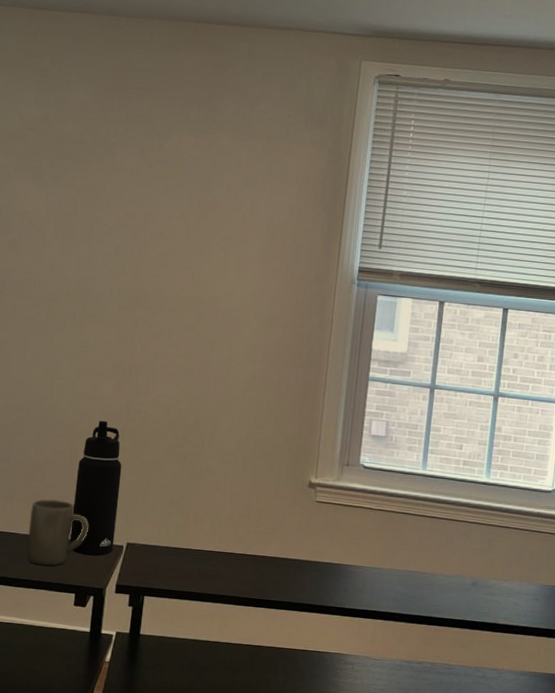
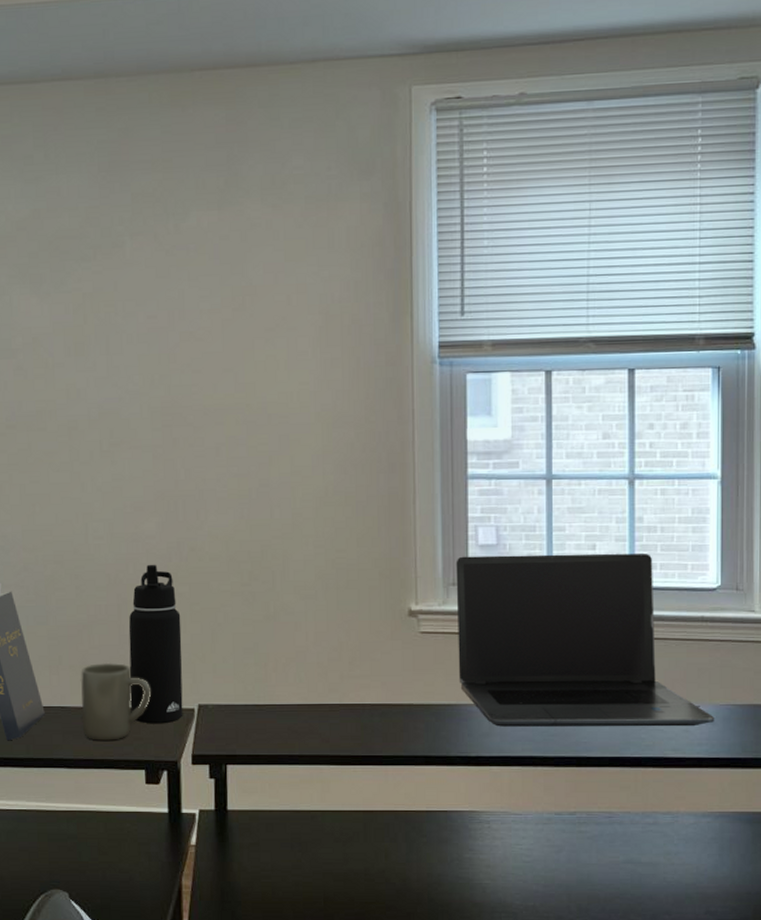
laptop computer: none [342,443,539,601] -> present [456,553,715,727]

